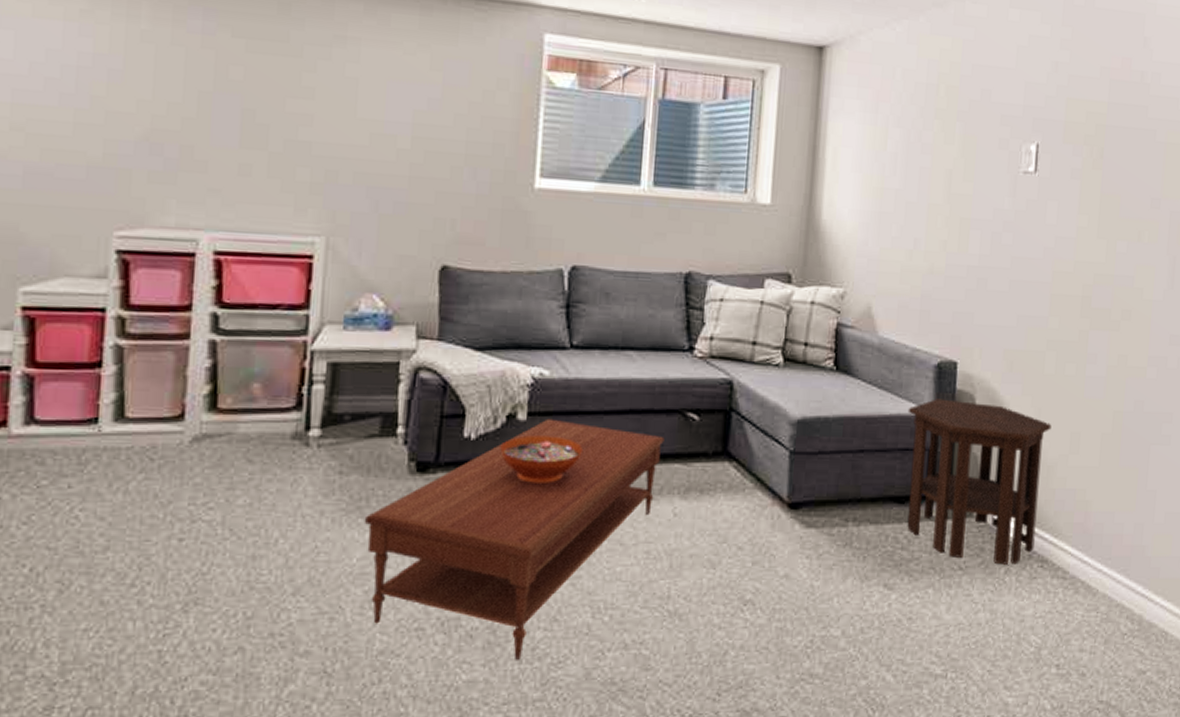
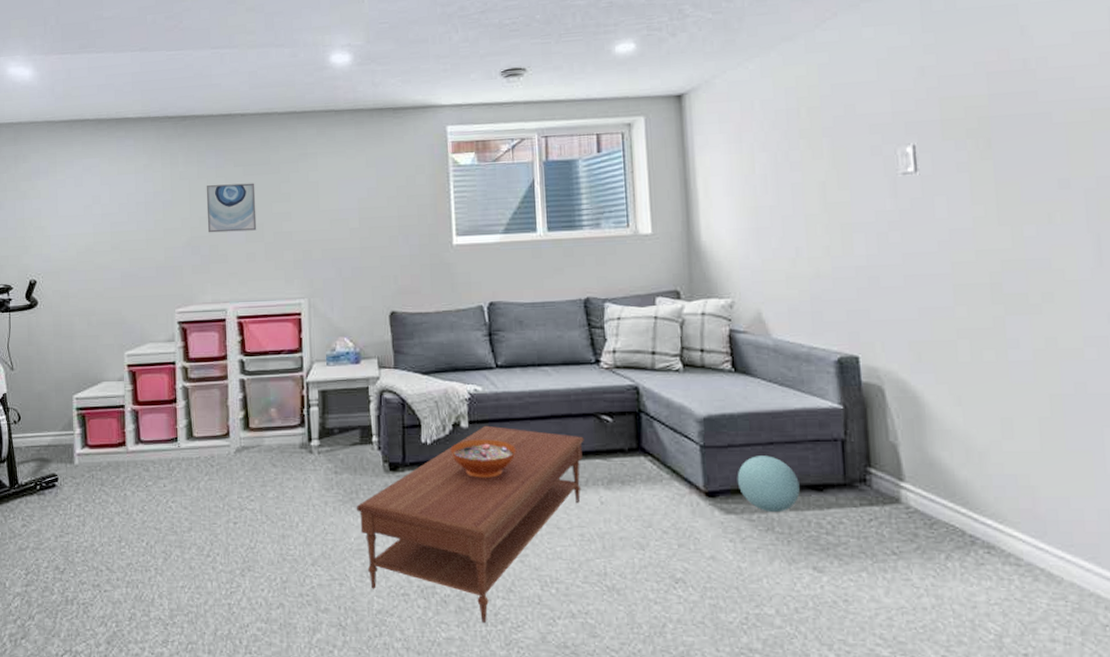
wall art: none [179,56,262,133] -> present [206,183,257,233]
ball: none [822,464,883,527] -> present [737,456,800,513]
side table: present [907,399,1052,565] -> none [813,392,977,550]

